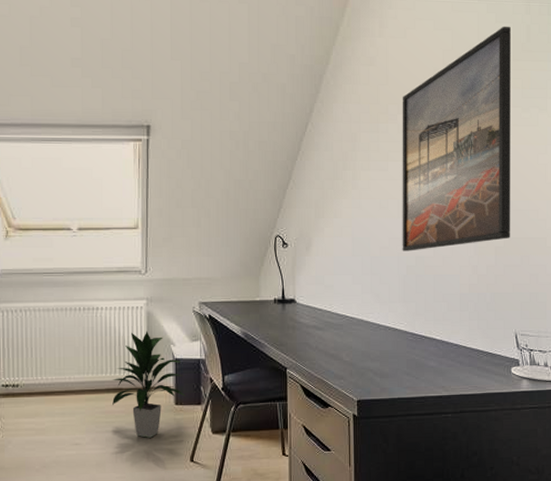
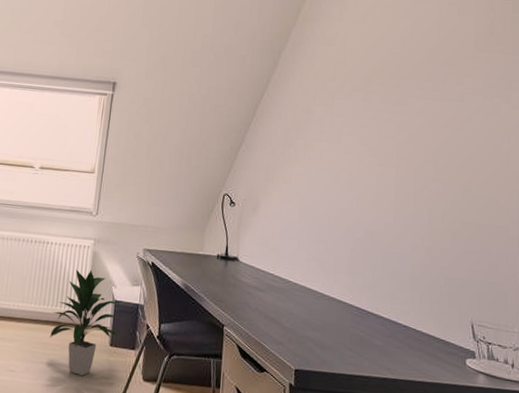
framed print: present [402,26,511,251] -> none [351,18,473,225]

